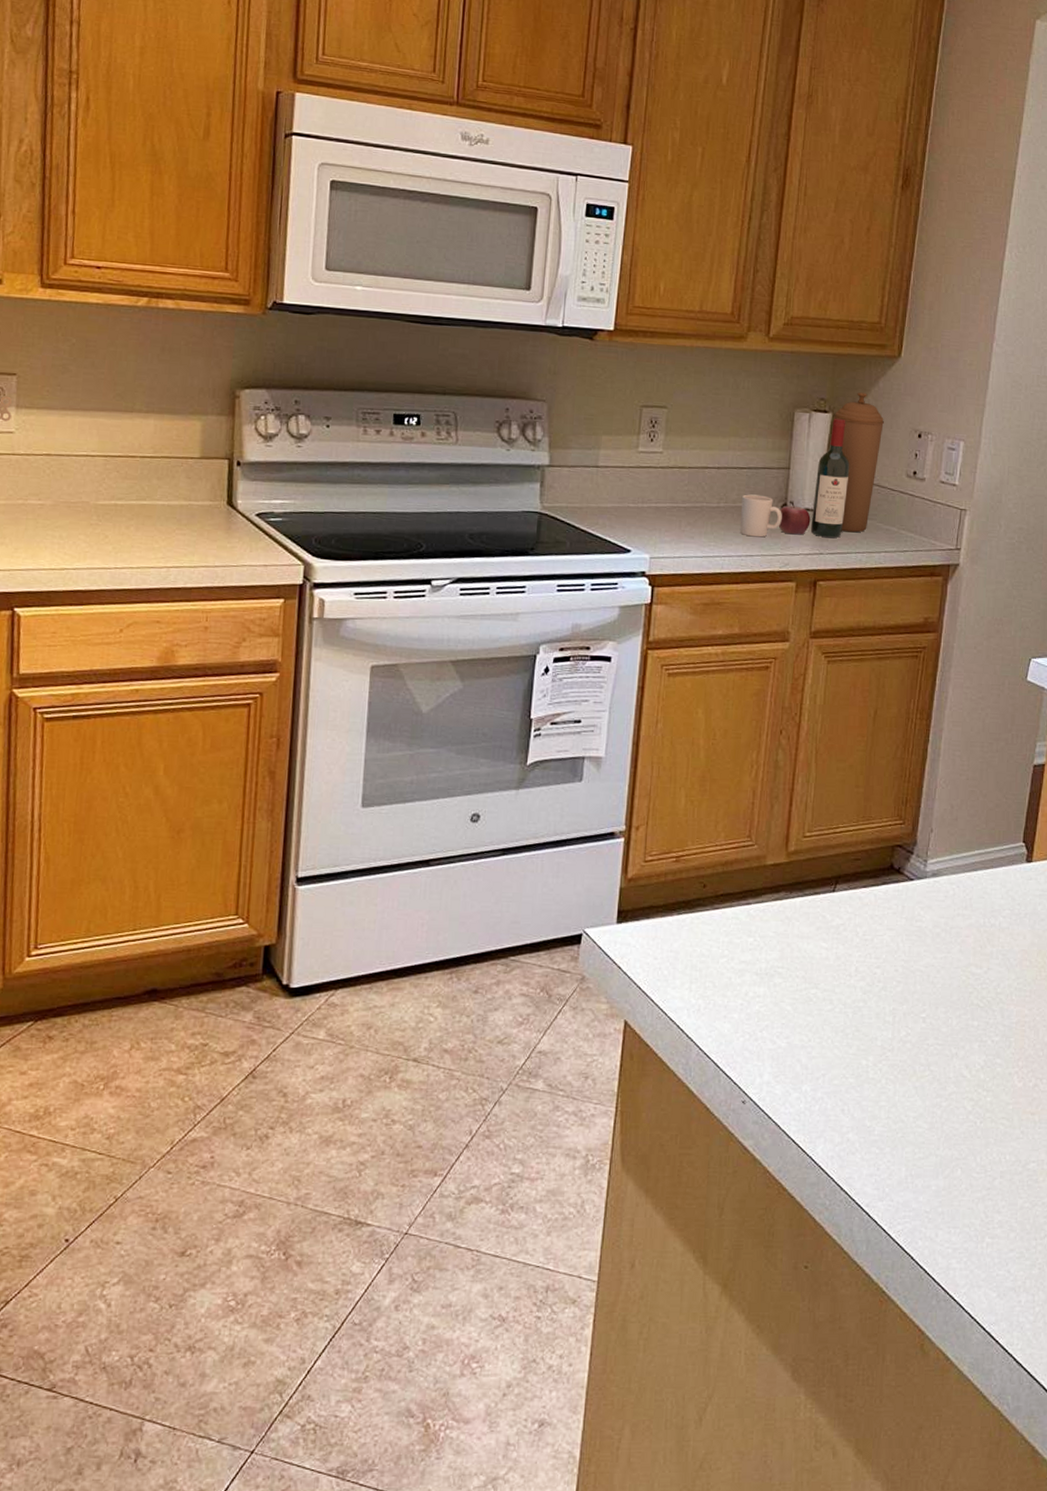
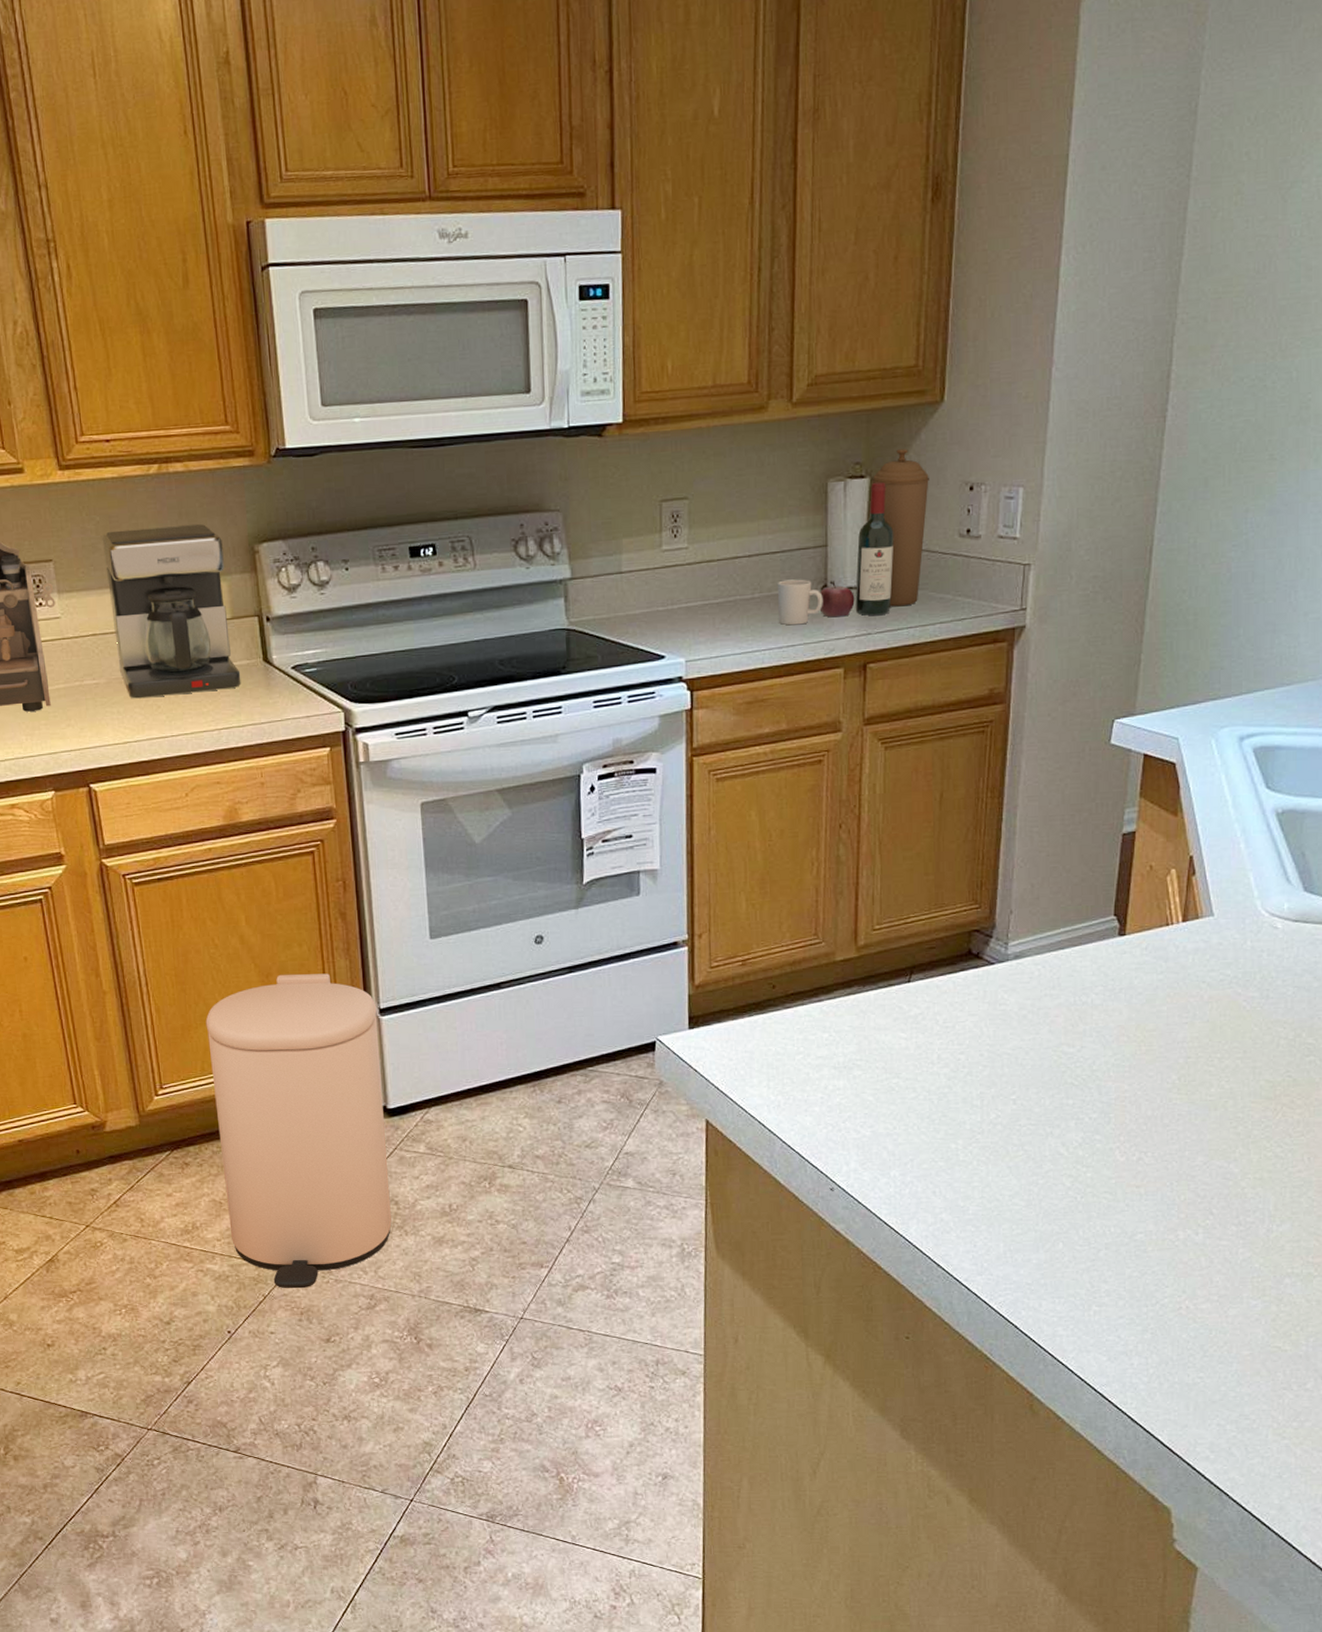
coffee maker: none [70,355,203,528] -> present [102,524,241,699]
pedal bin: none [88,831,294,1191] -> present [205,973,392,1289]

